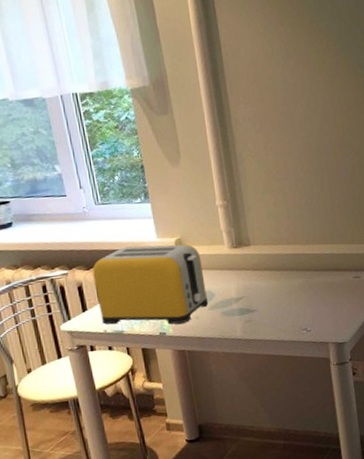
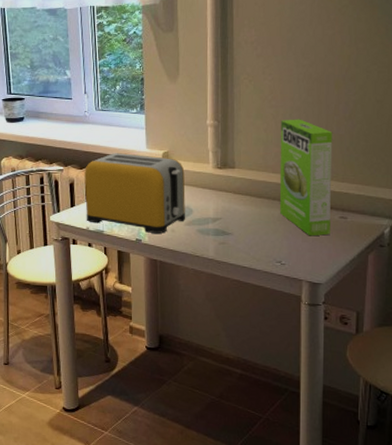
cake mix box: none [288,189,348,300] -> present [279,119,333,236]

